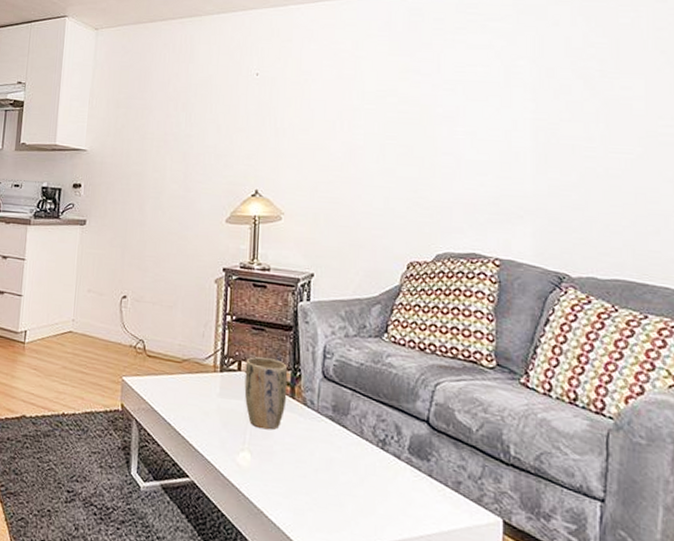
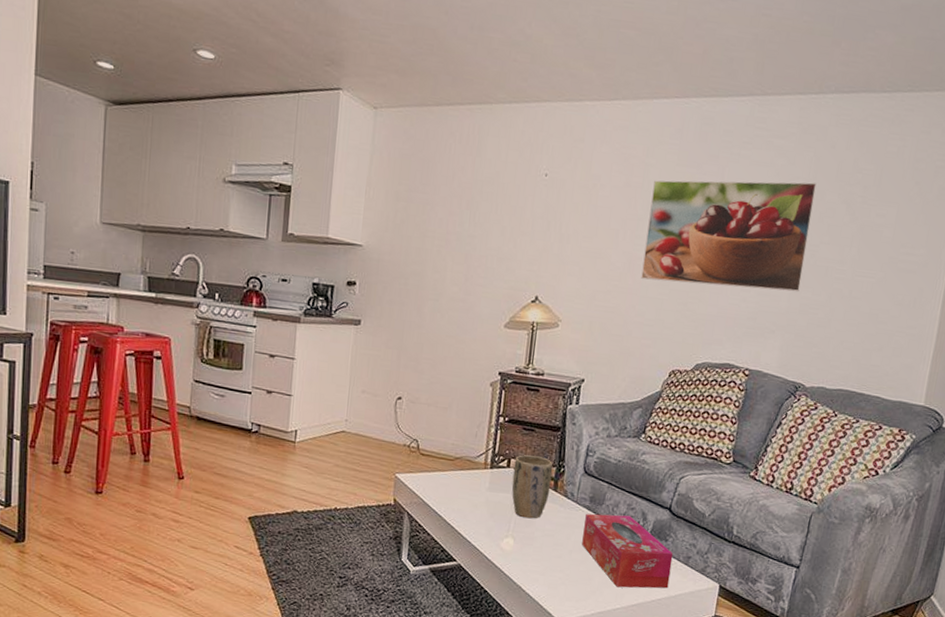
tissue box: none [328,425,439,522] -> present [582,514,674,589]
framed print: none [364,61,545,173] -> present [641,180,817,292]

